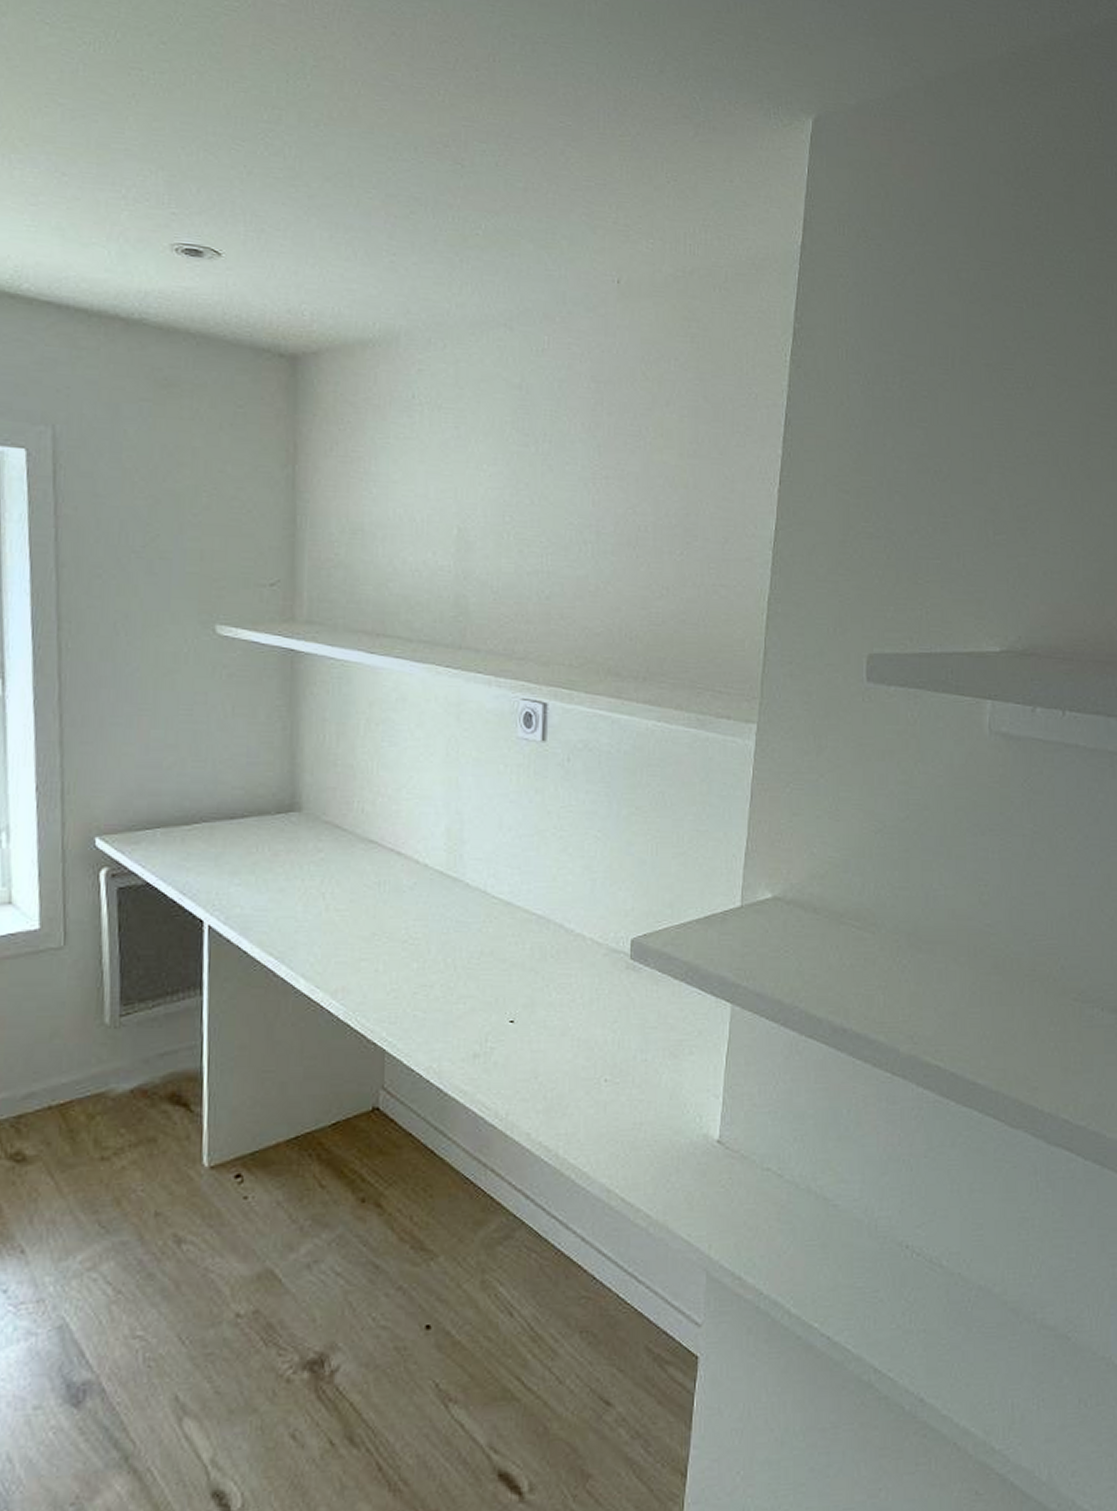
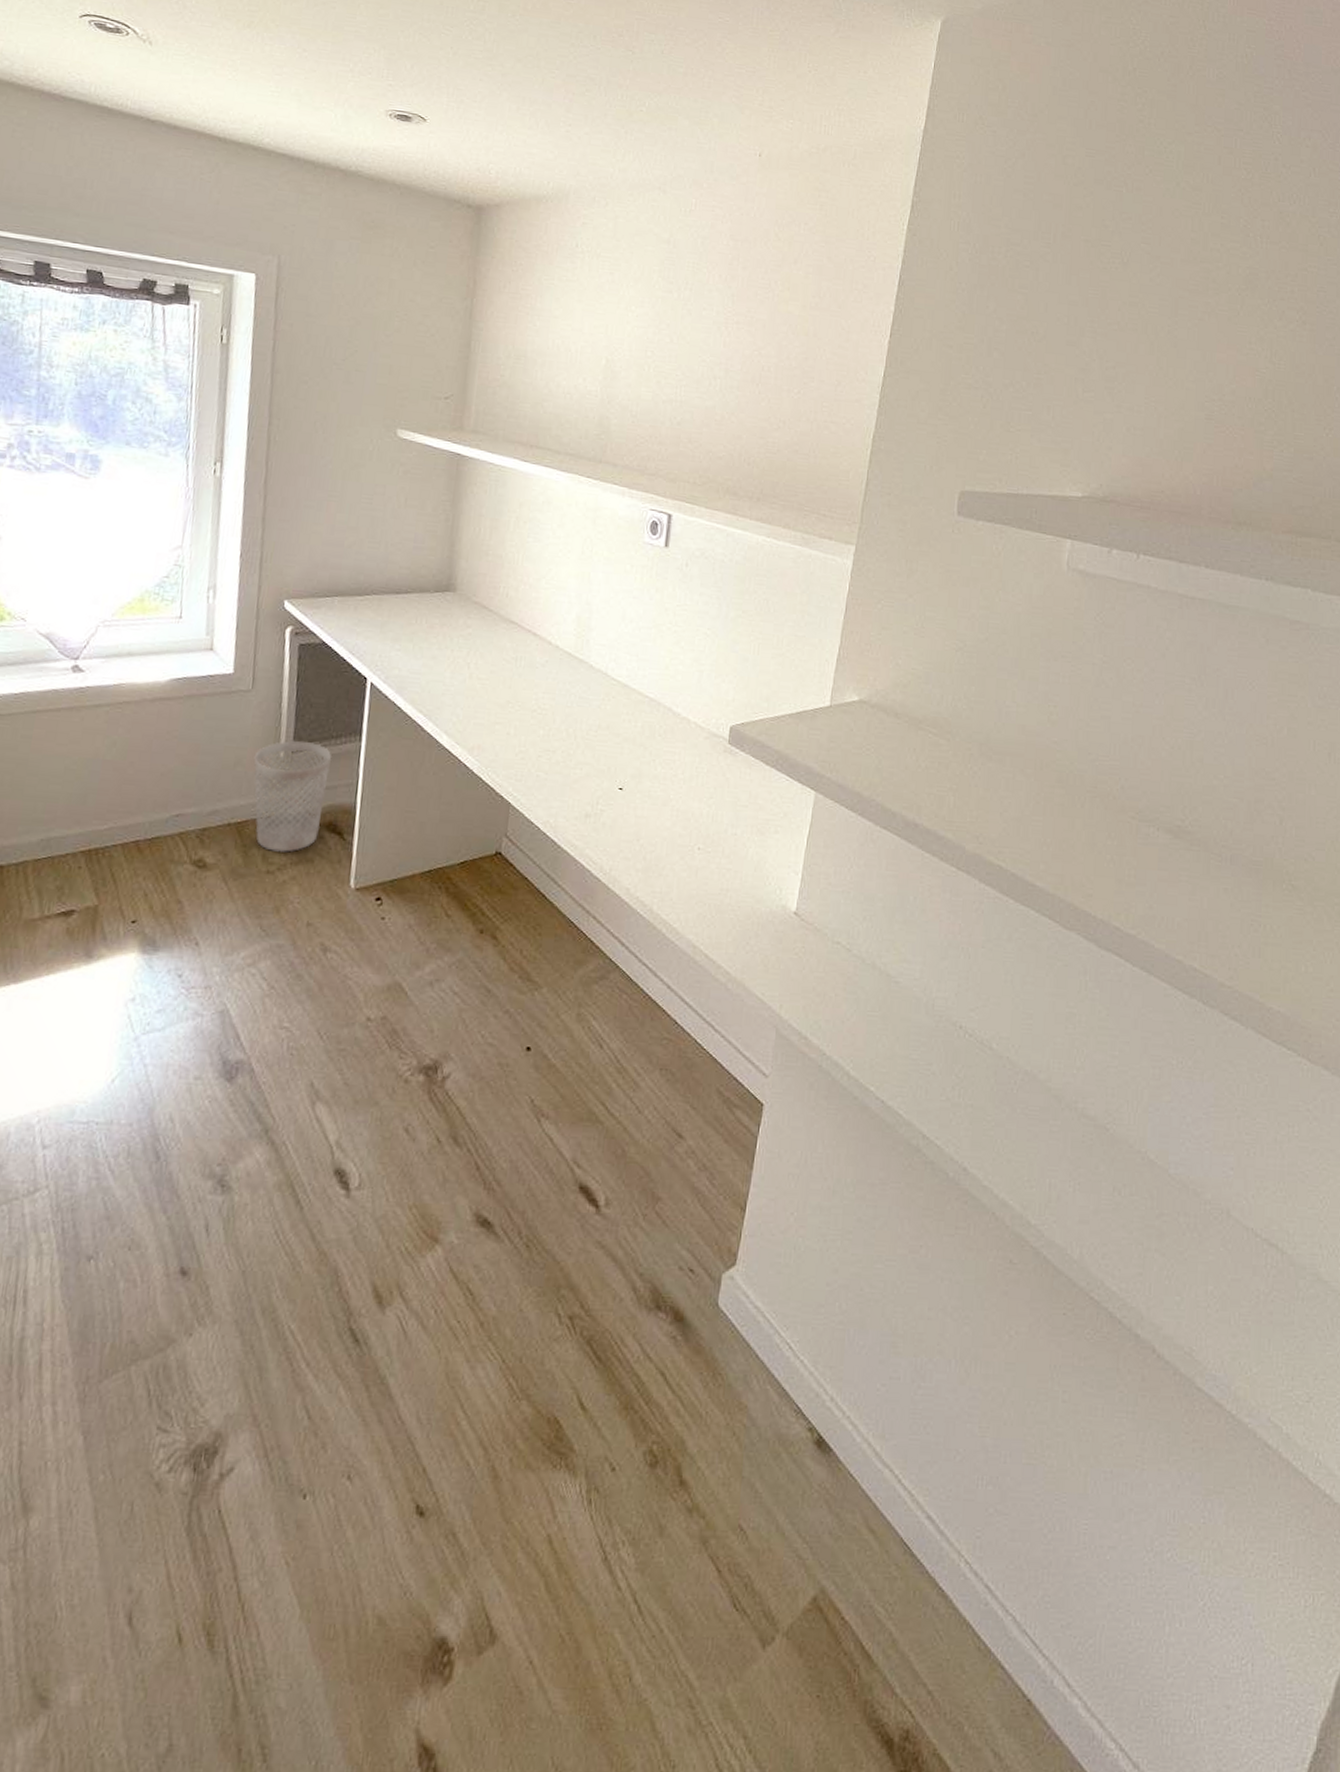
wastebasket: none [73,1002,169,1134] -> present [254,741,332,852]

